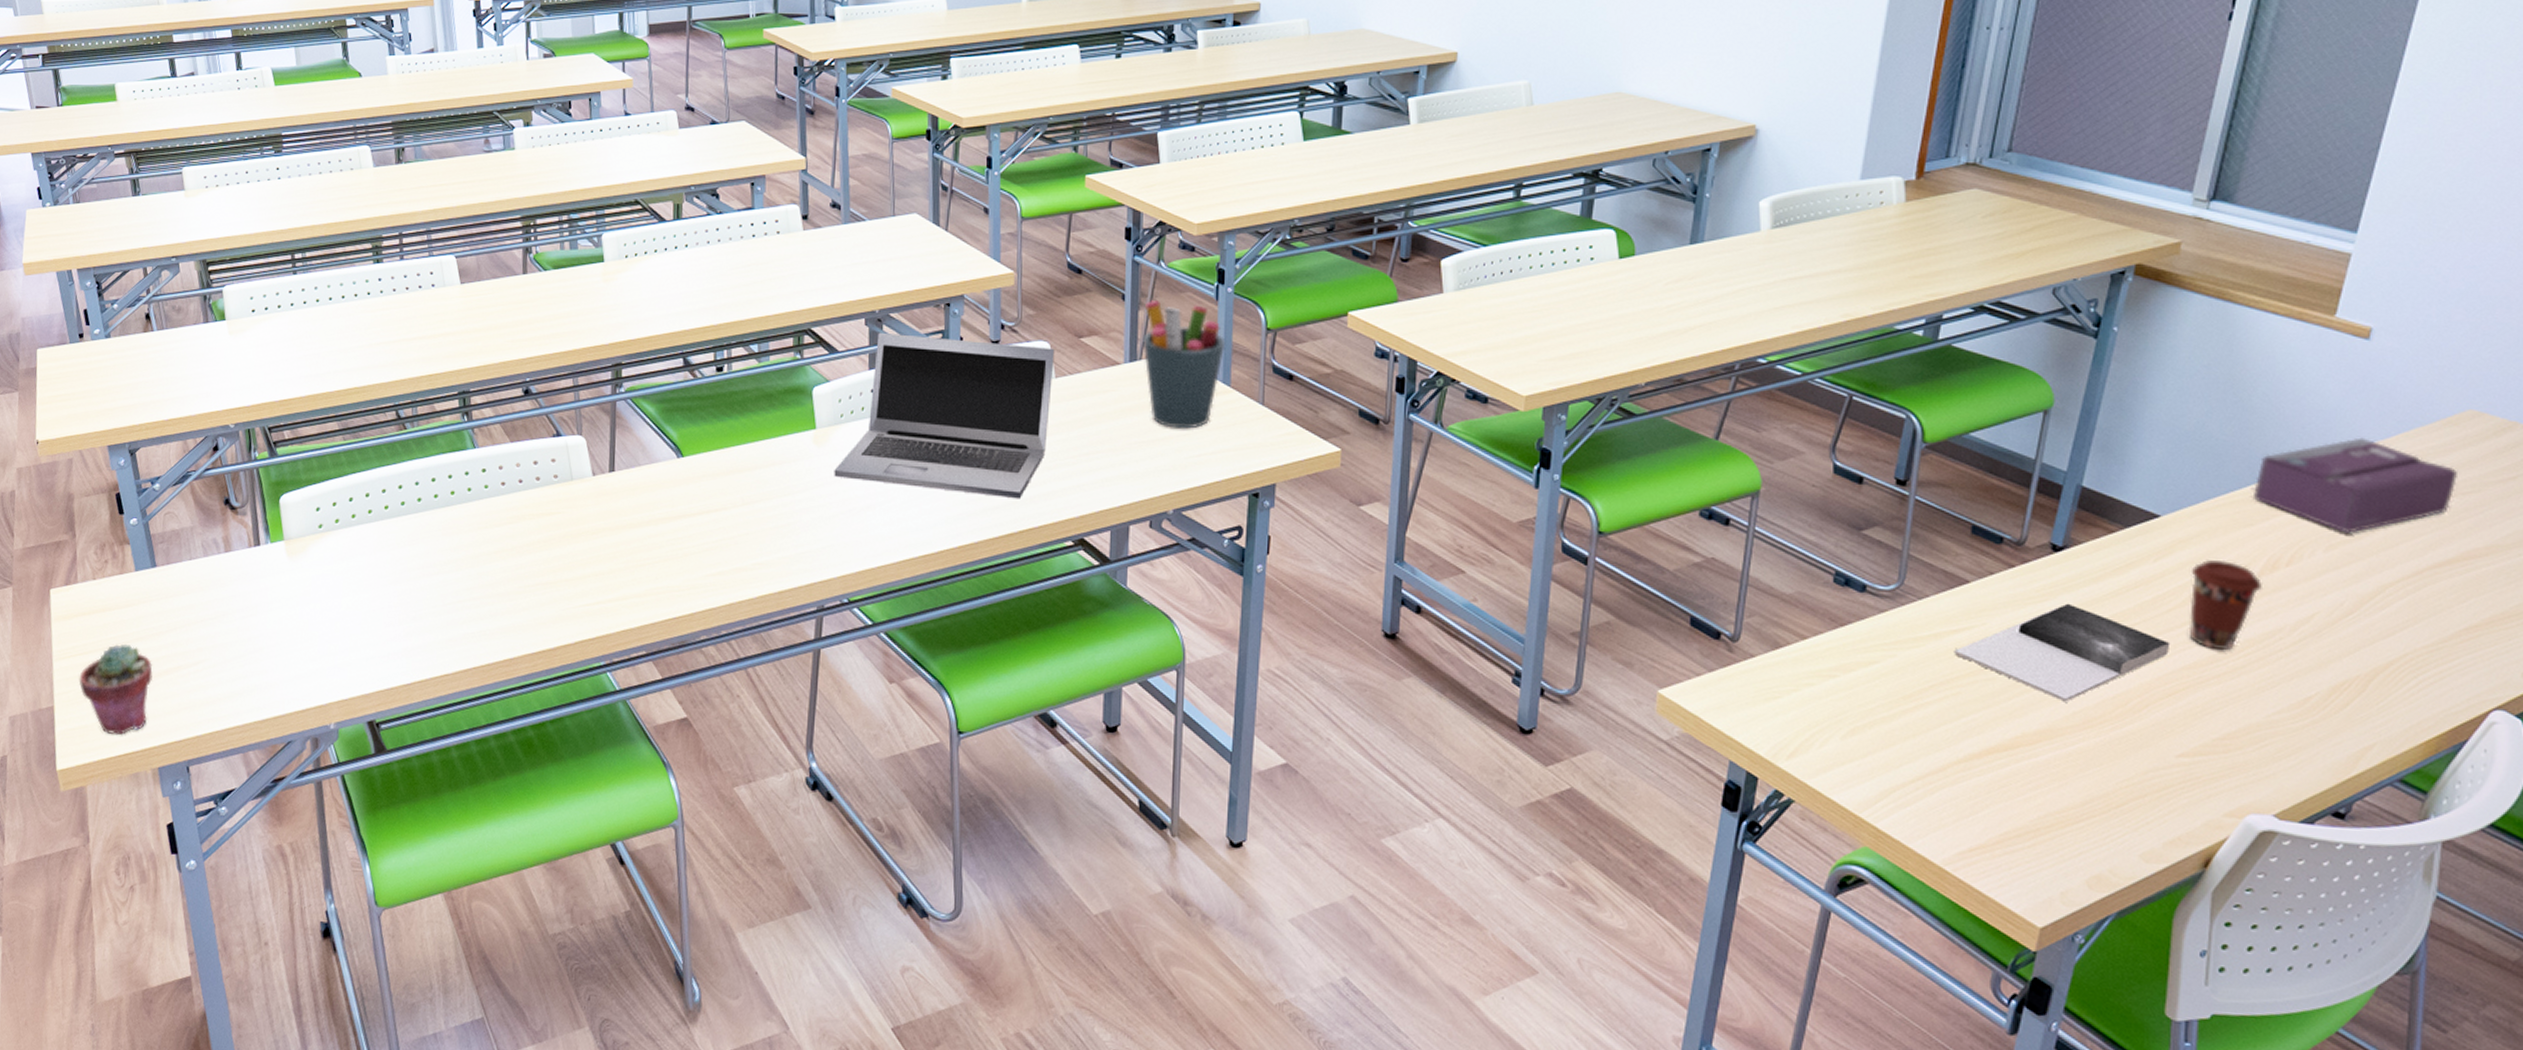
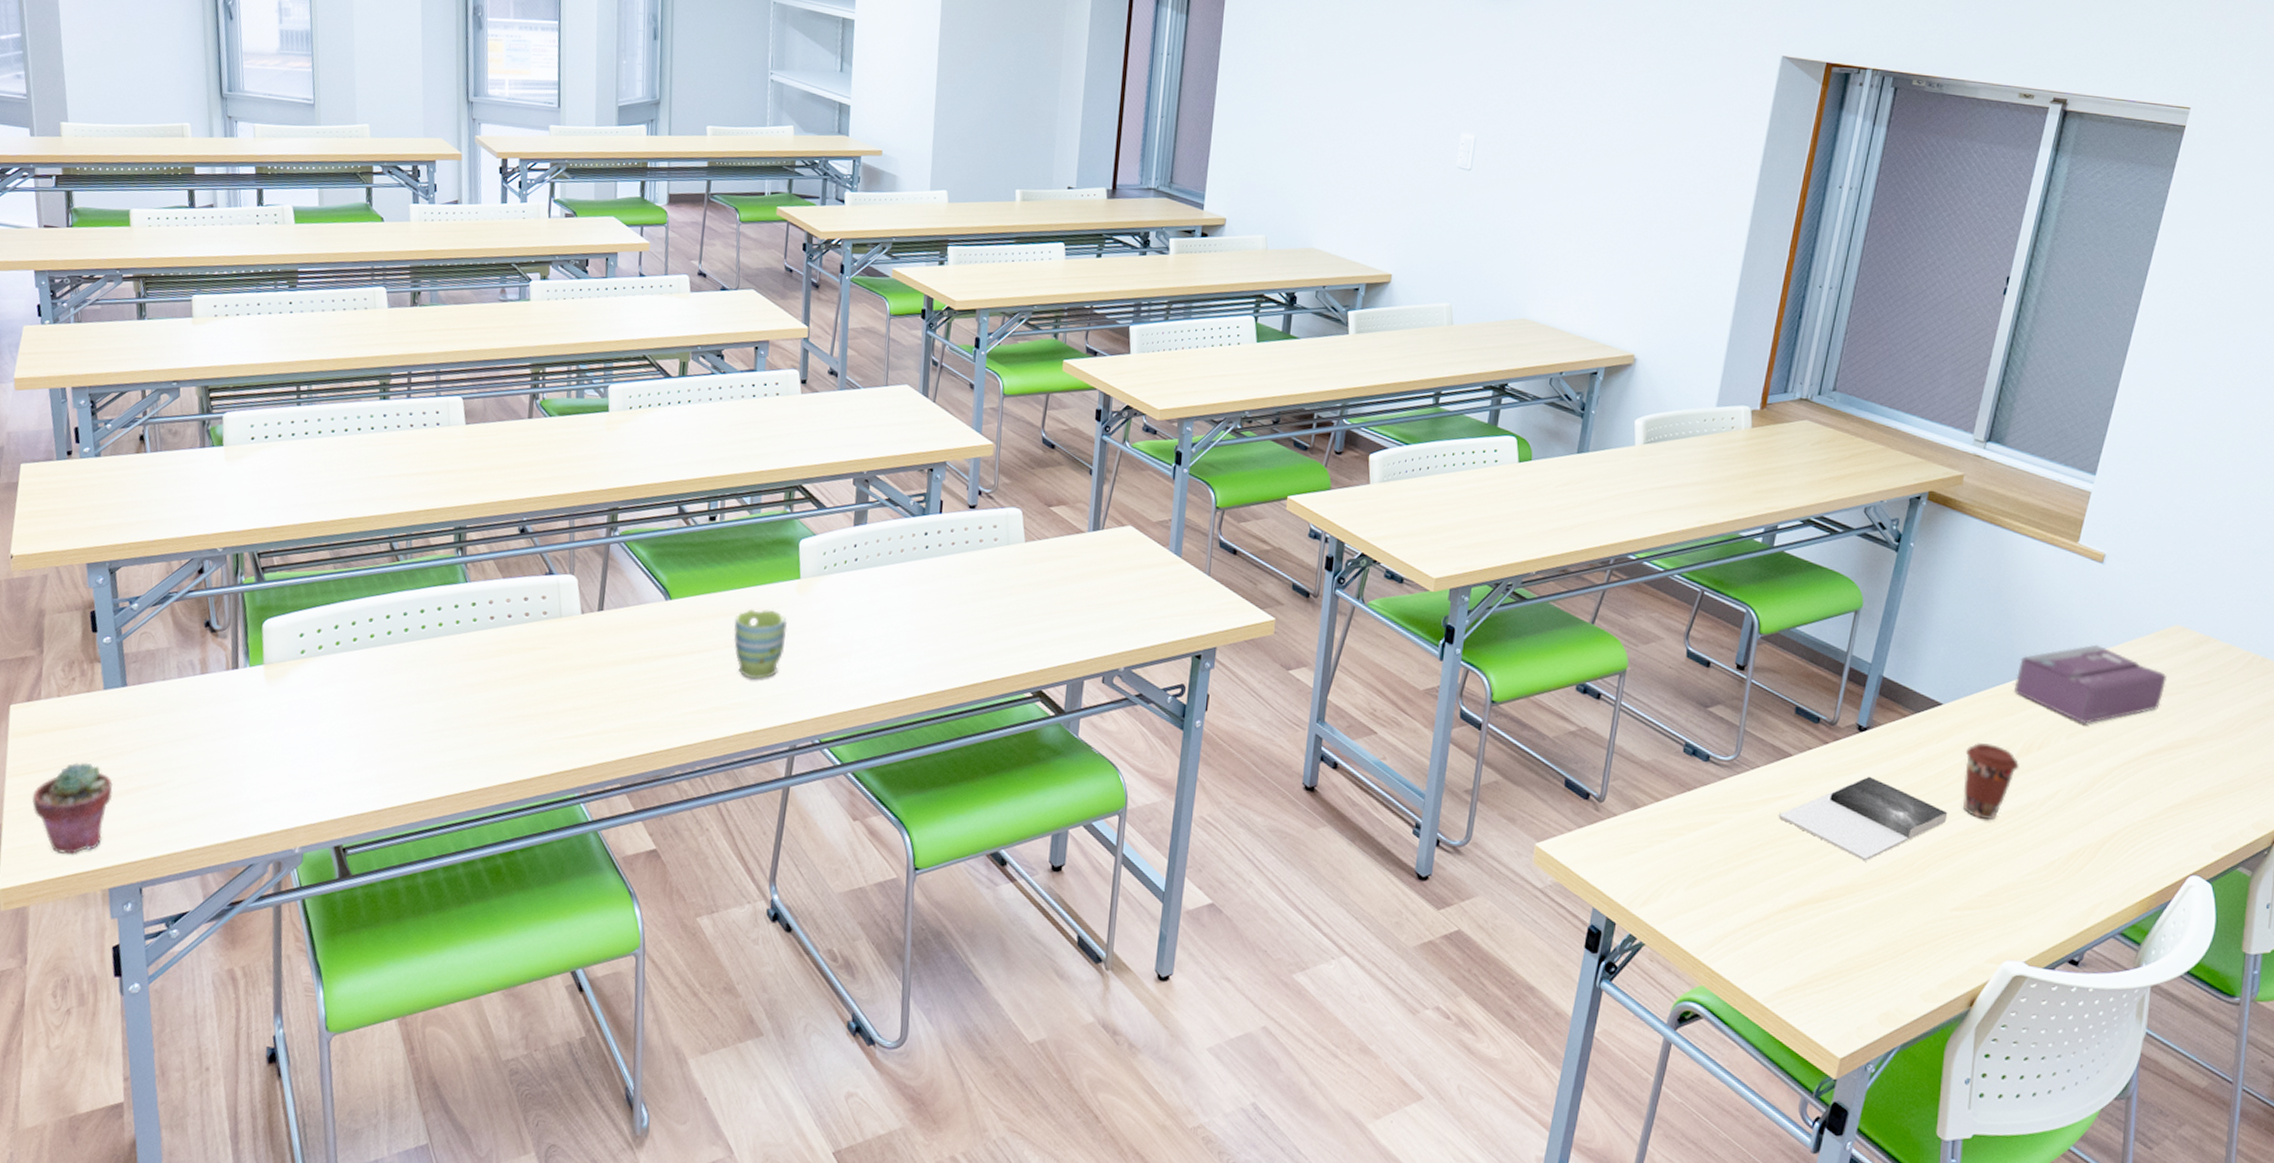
mug: none [750,463,806,537] -> present [733,608,787,679]
laptop: present [834,332,1055,499] -> none [814,491,1026,652]
pen holder: present [1141,300,1226,429] -> none [1105,476,1180,594]

